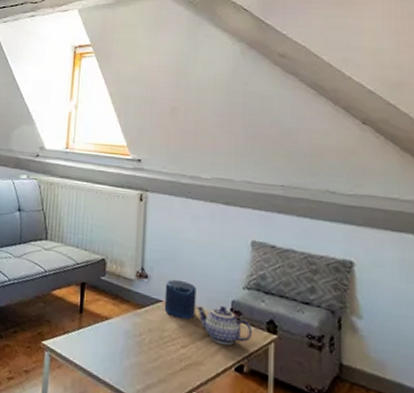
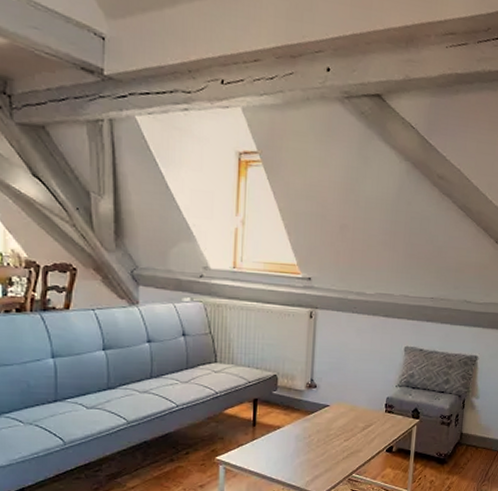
candle: present [164,279,196,320] -> none [330,385,358,418]
teapot: present [196,305,253,346] -> none [357,402,401,434]

